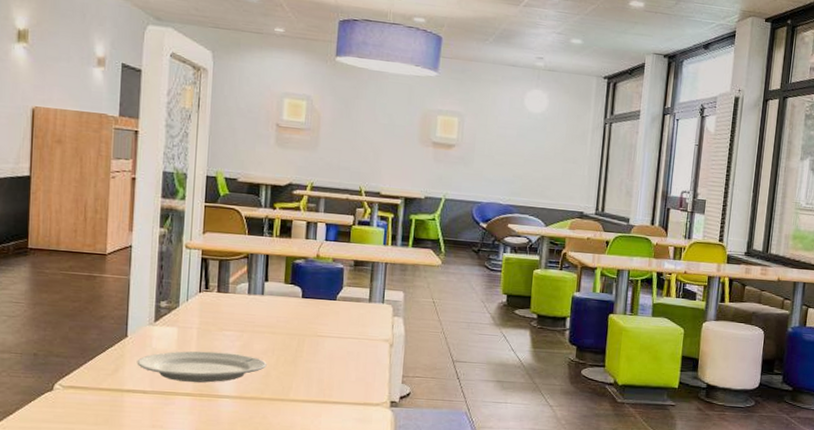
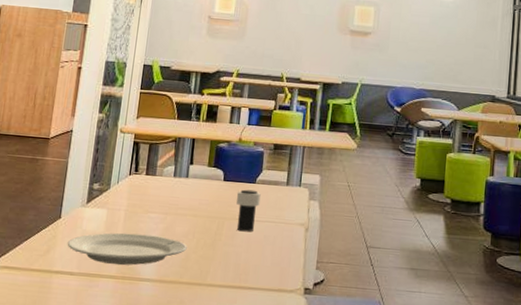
cup: none [316,306,342,349] -> present [236,189,261,232]

